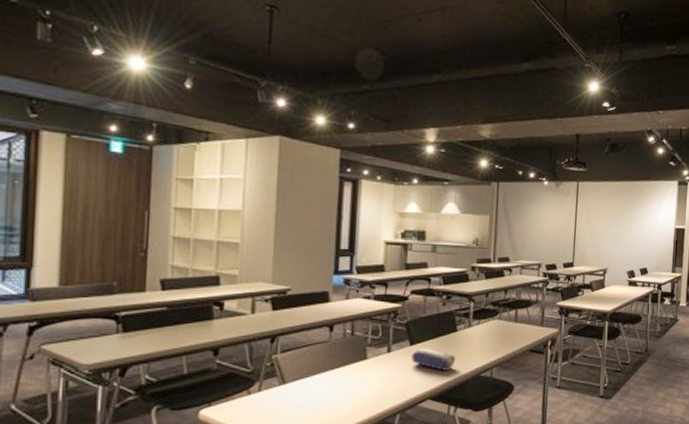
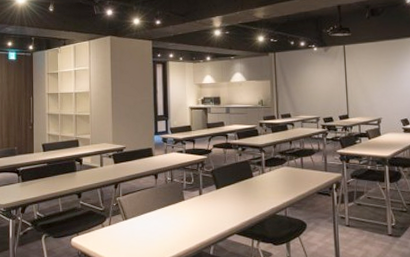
pencil case: present [411,348,456,372] -> none [218,191,255,211]

